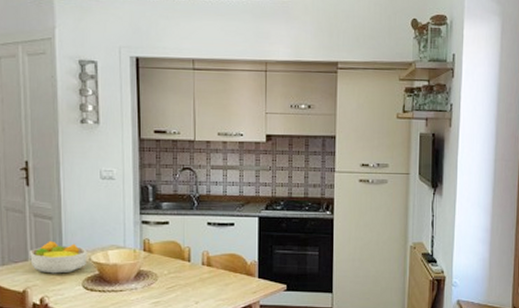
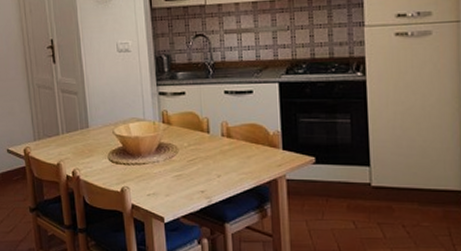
fruit bowl: present [29,240,88,274] -> none [59,115,111,147]

